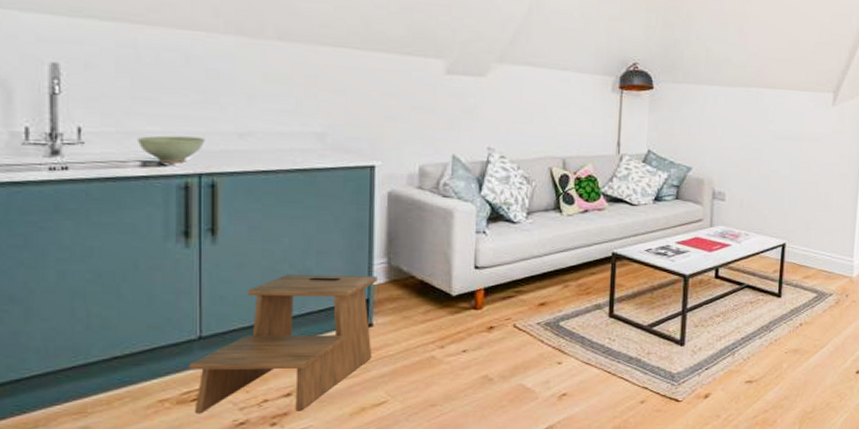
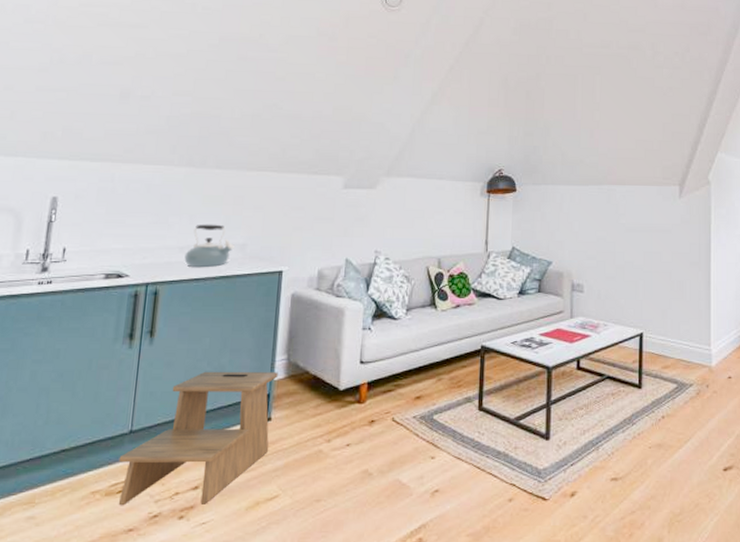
bowl: present [136,135,205,163] -> none [104,252,154,275]
kettle: none [246,107,312,159] -> present [184,224,235,268]

